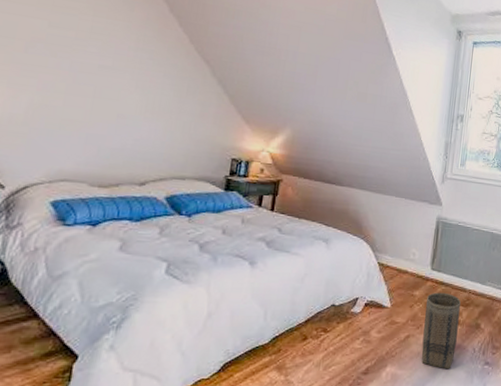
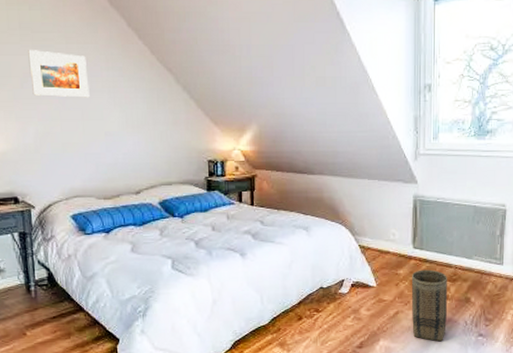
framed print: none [37,14,114,75] -> present [28,50,90,98]

